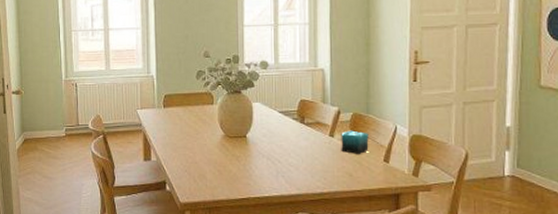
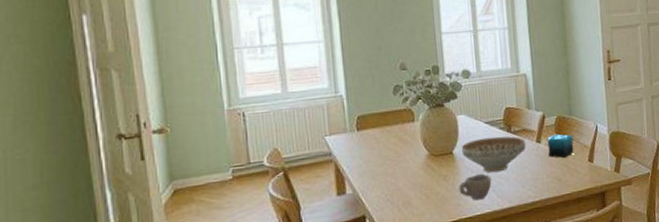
cup: none [250,160,282,183] -> present [459,174,492,201]
decorative bowl: none [254,126,319,160] -> present [461,136,526,173]

